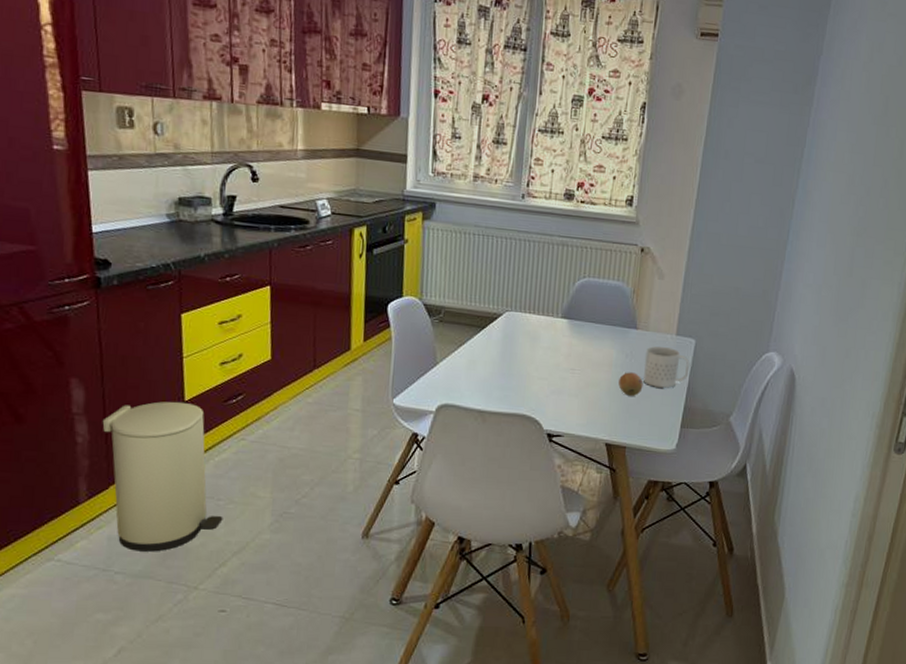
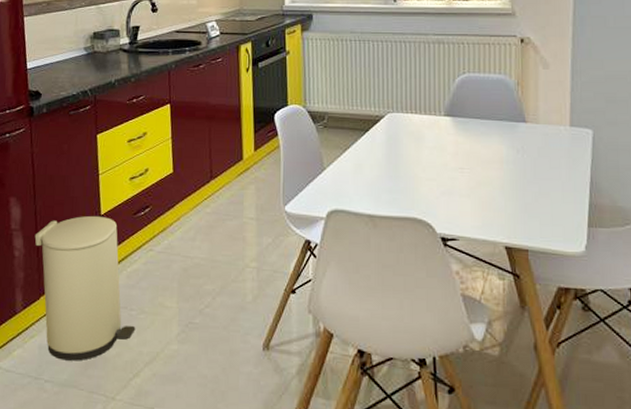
fruit: present [618,372,644,396] -> none [512,168,540,194]
mug: present [643,346,690,388] -> none [538,138,590,184]

